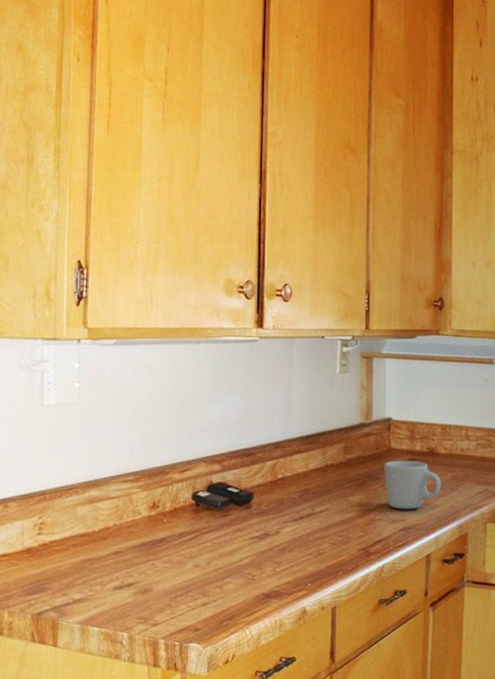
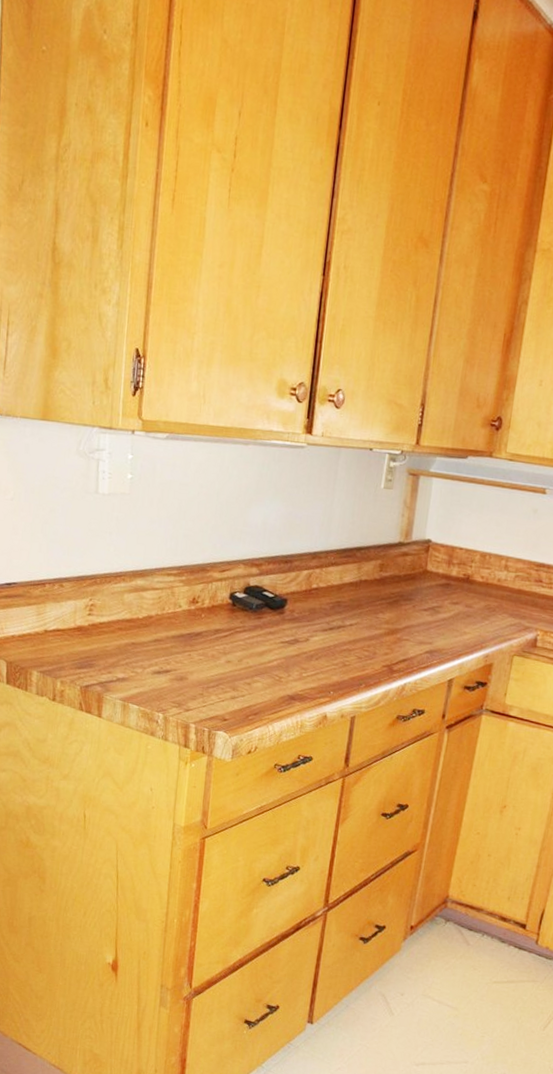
mug: present [384,460,441,510] -> none [416,583,474,634]

